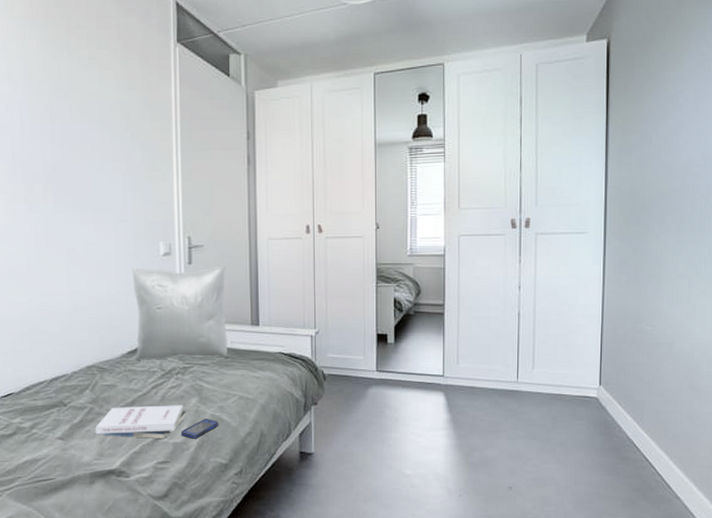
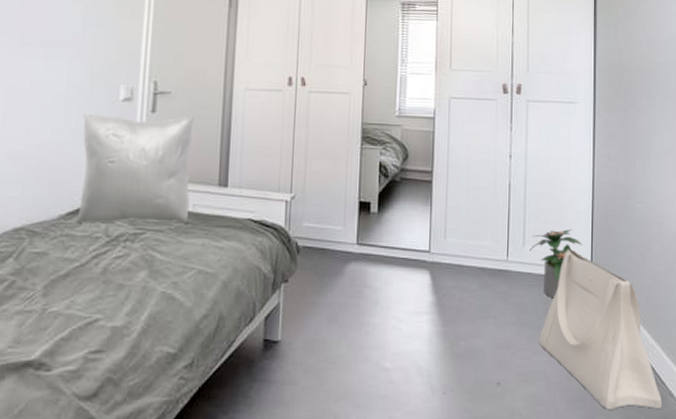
books: present [95,405,187,439] -> none [14,279,133,322]
mobile phone: present [181,419,219,439] -> none [122,297,170,322]
potted plant: none [539,352,592,415] -> present [530,229,583,298]
tote bag: none [548,370,669,510] -> present [539,249,663,410]

